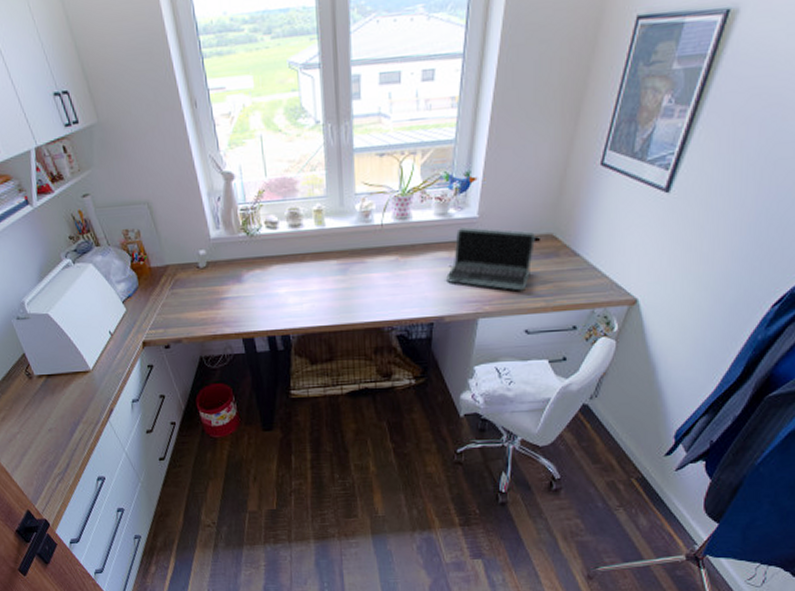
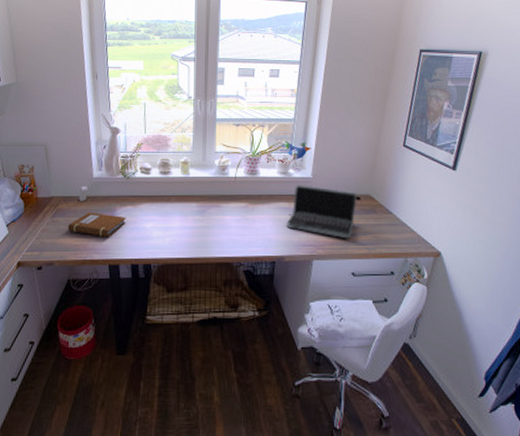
notebook: none [190,279,256,308] -> present [67,211,126,237]

